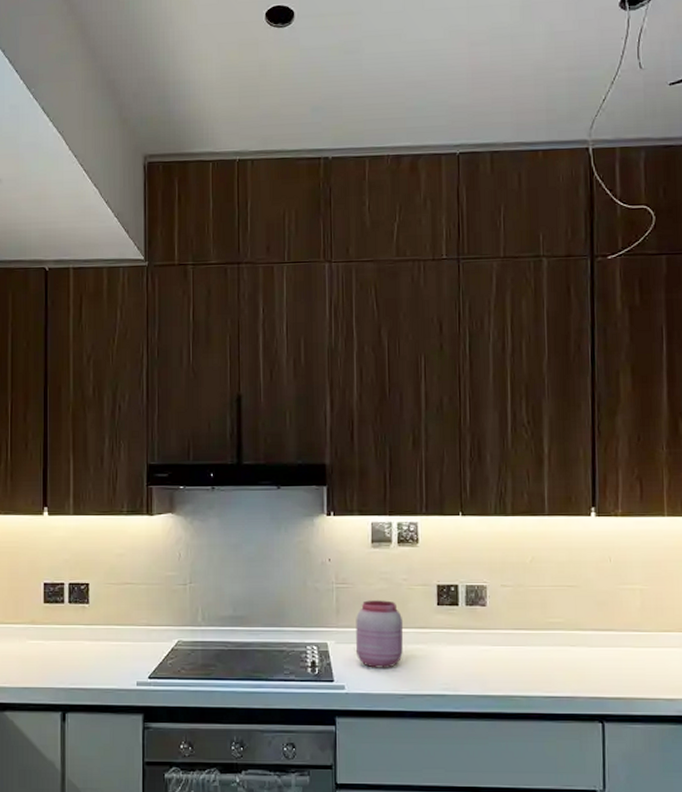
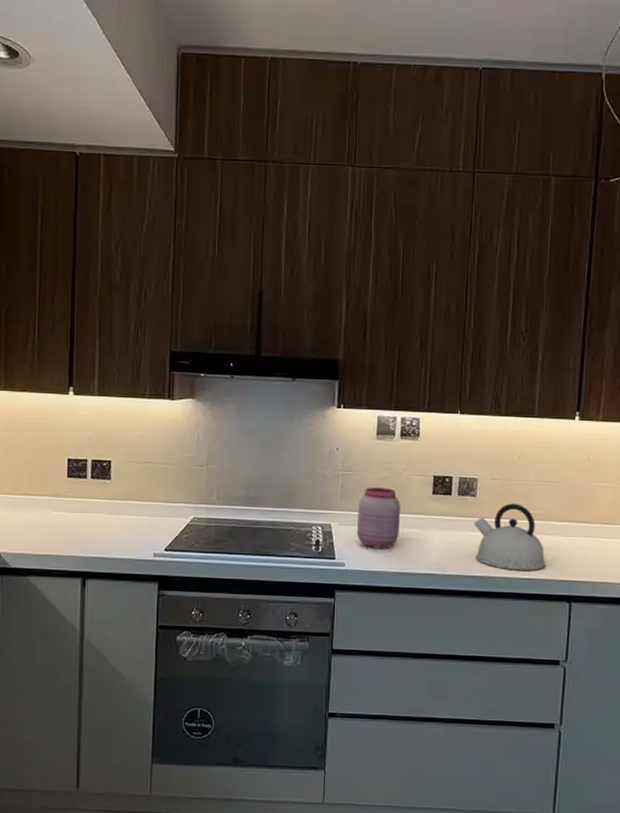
kettle: none [485,612,571,688] -> present [473,503,546,571]

